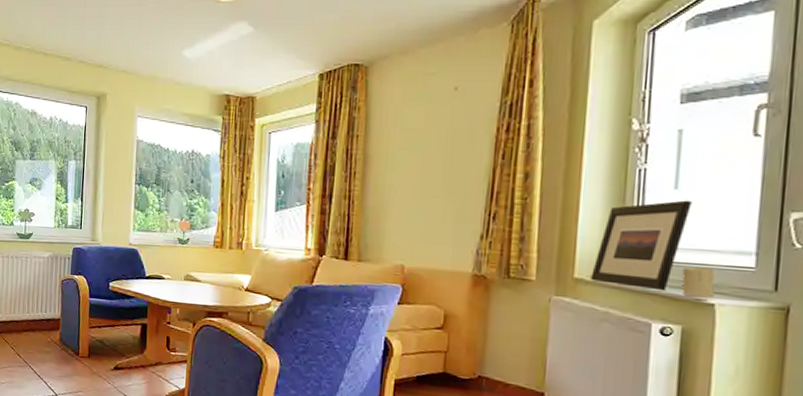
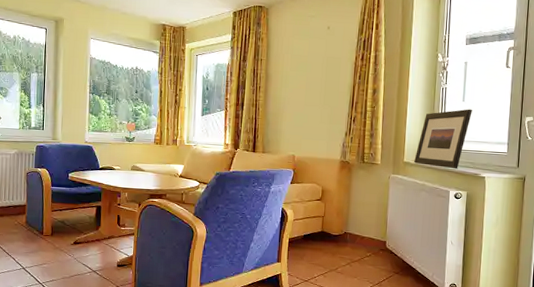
candle: present [682,267,715,298] -> none [467,153,485,173]

